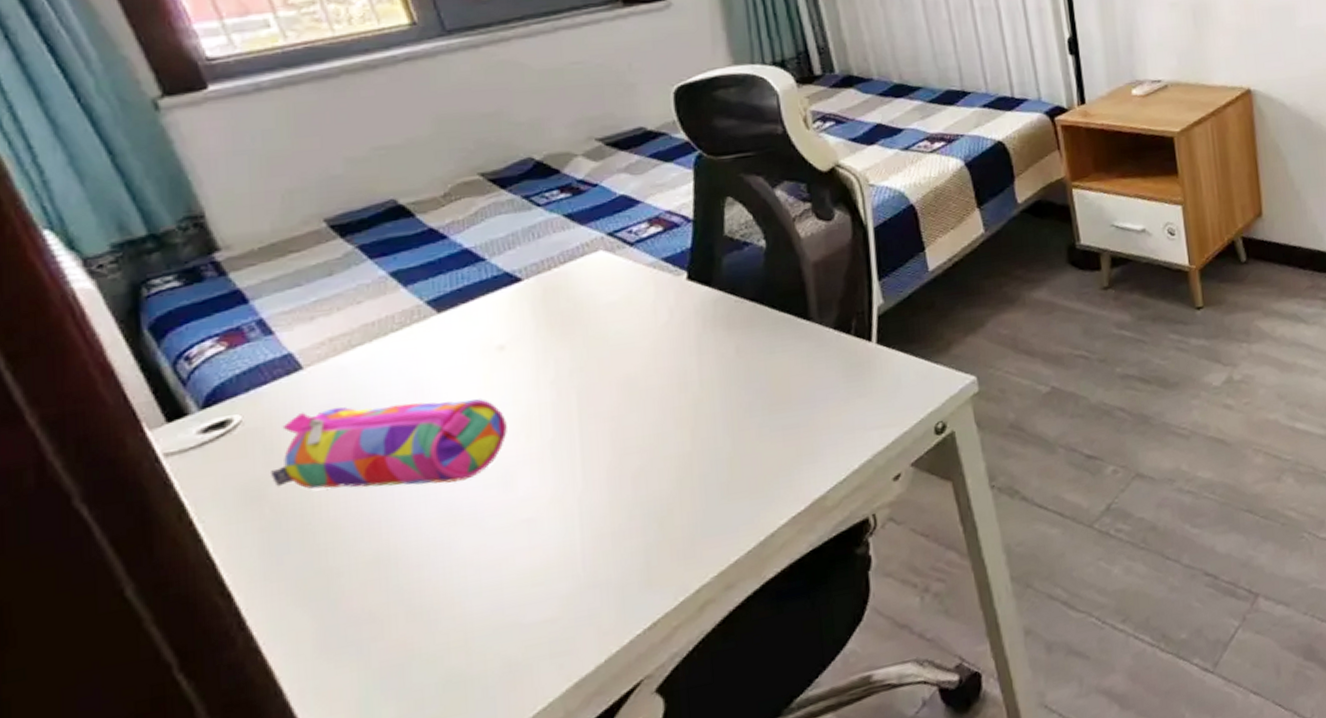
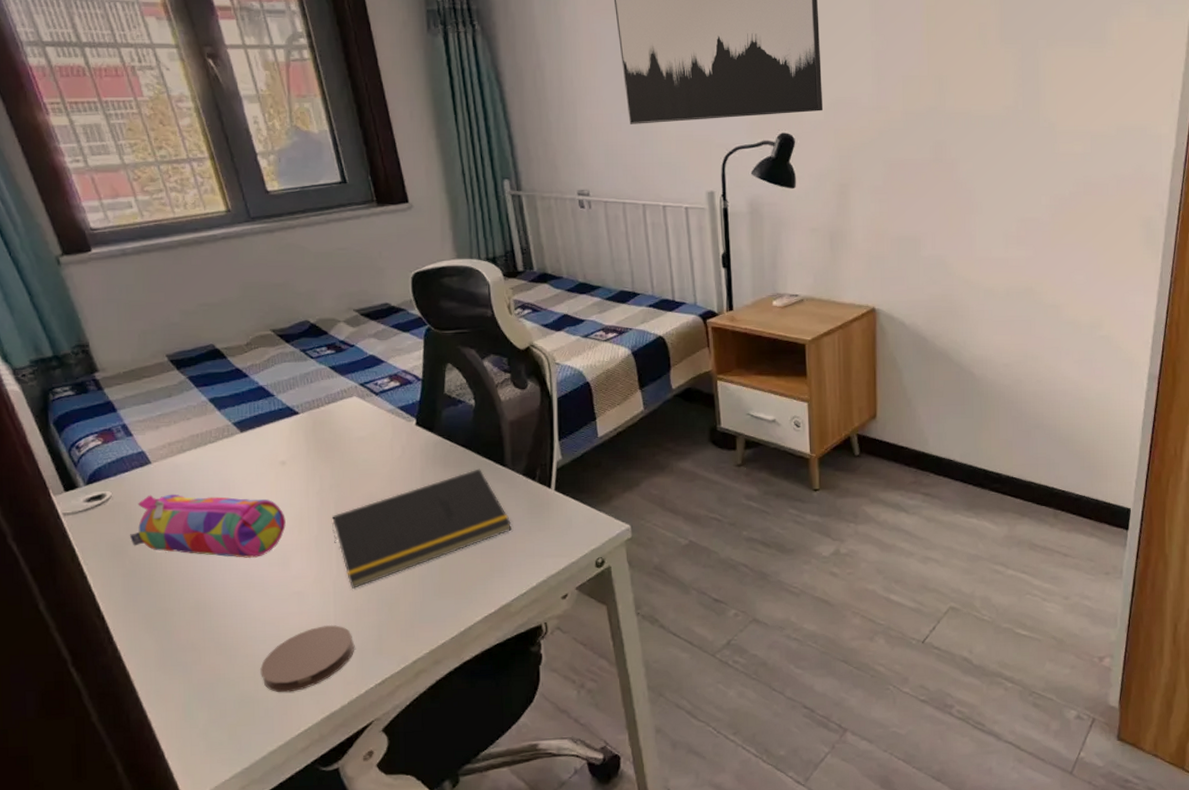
coaster: none [474,557,613,662] -> present [260,625,355,693]
notepad: none [573,326,824,505] -> present [331,468,513,589]

